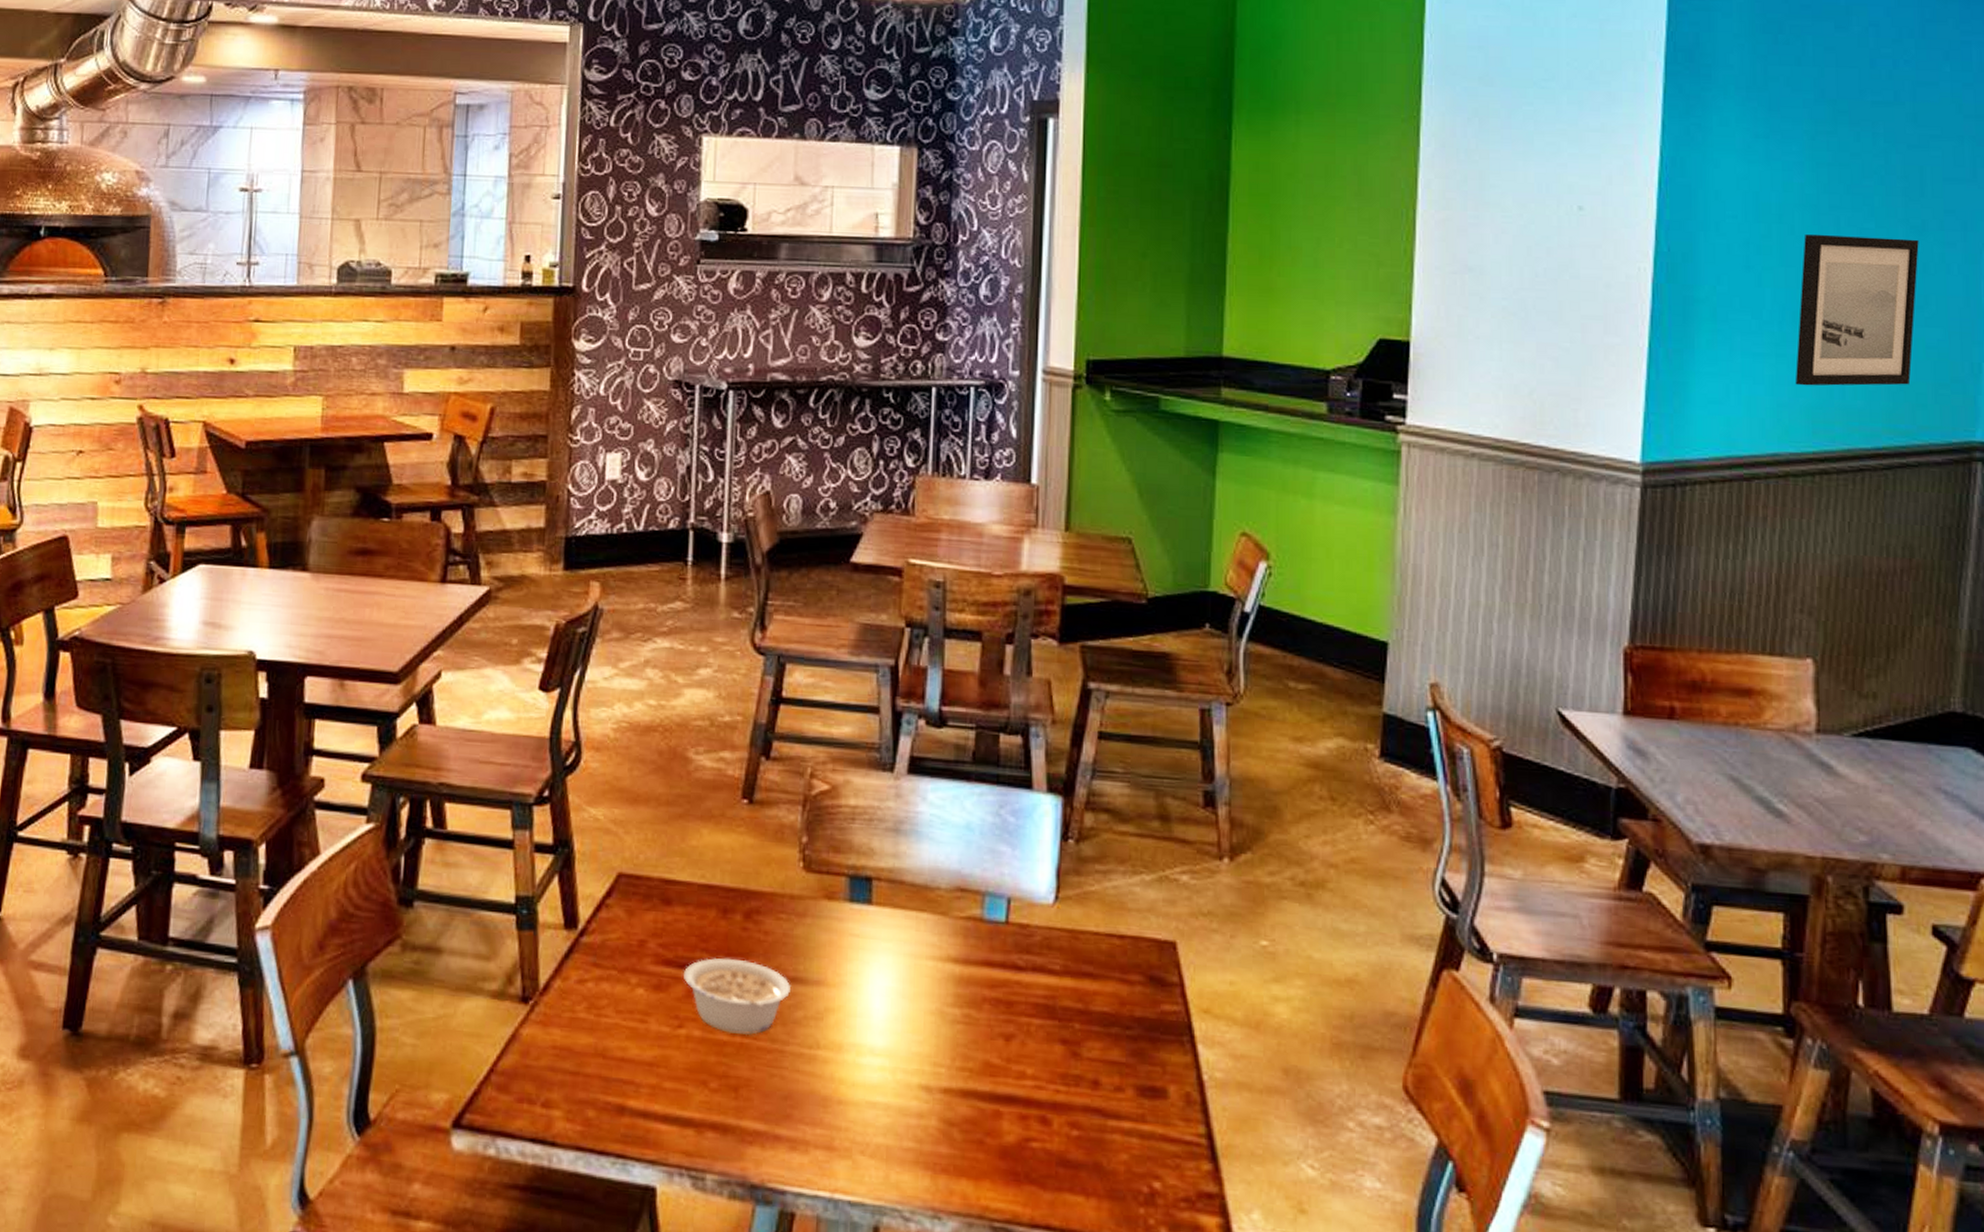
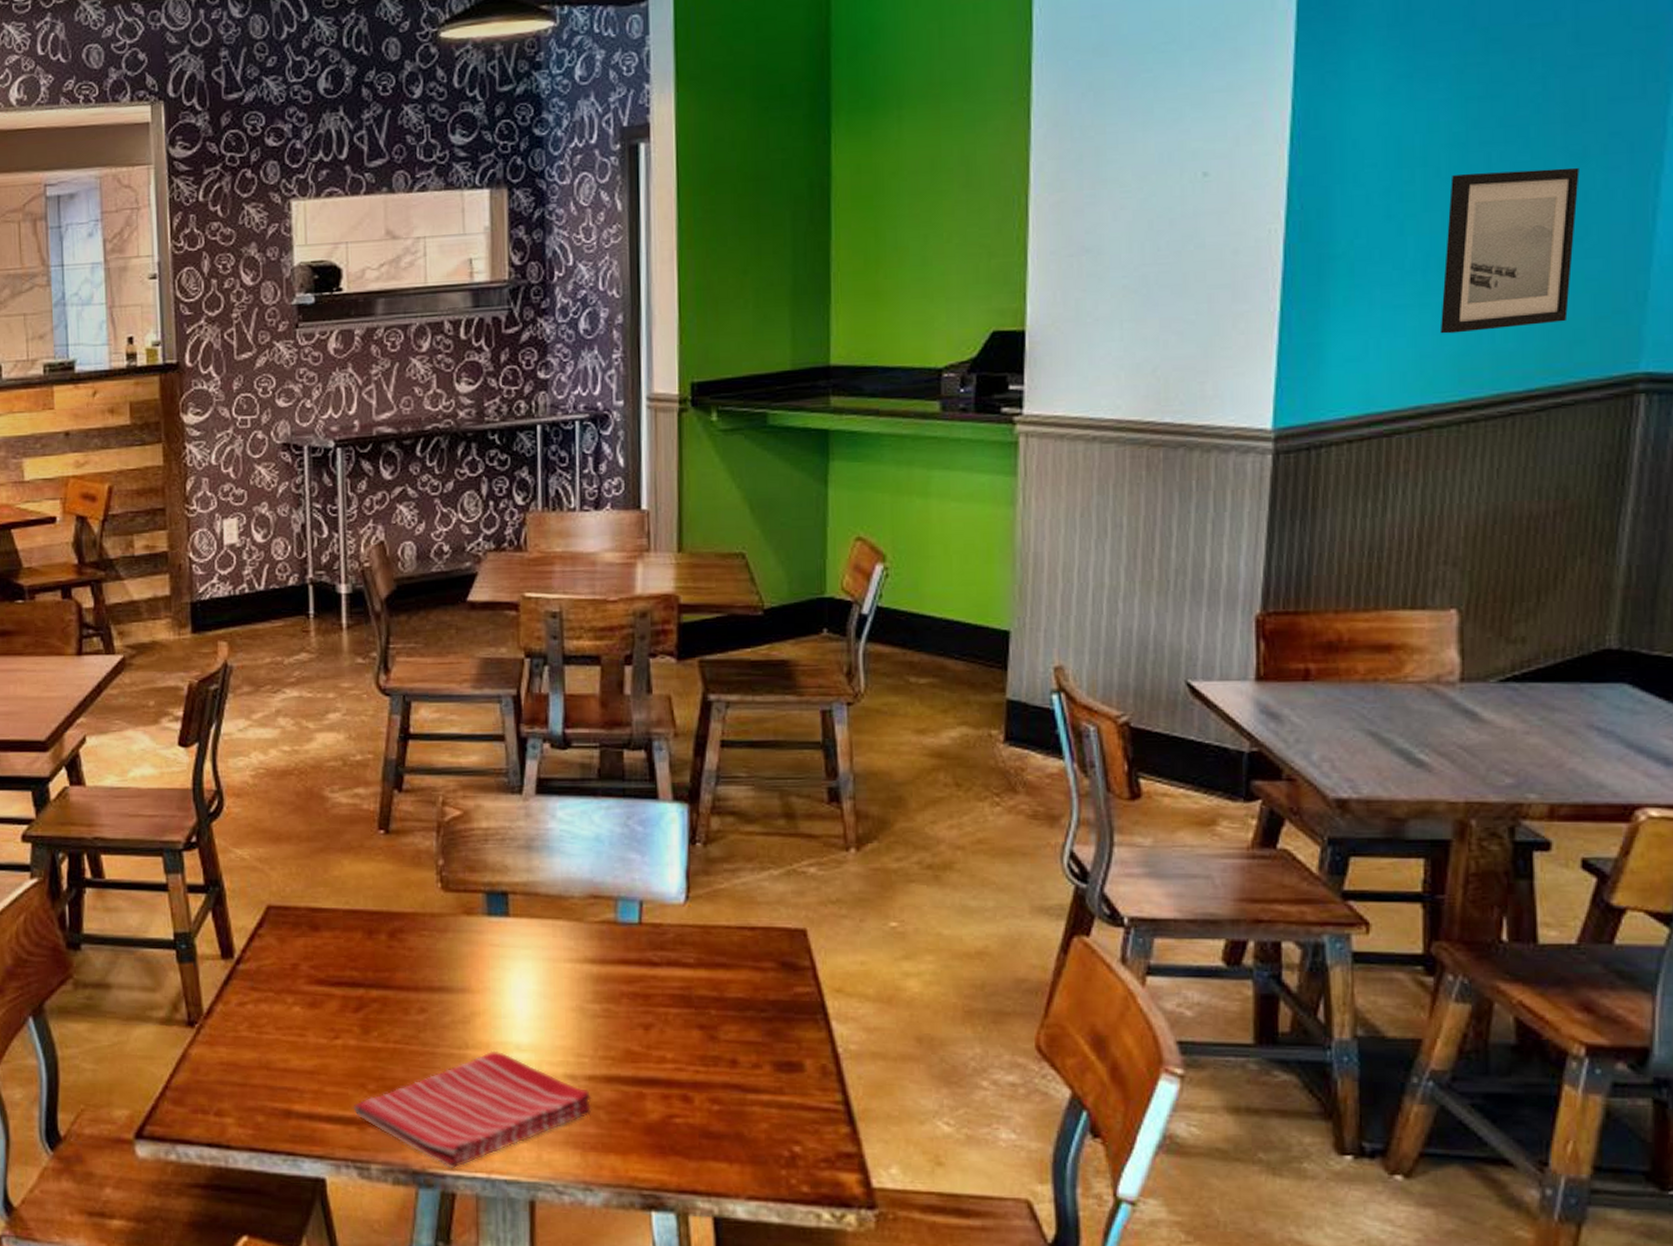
legume: present [684,958,792,1036] -> none [336,974,438,1042]
dish towel: none [692,1052,946,1185] -> present [353,1050,592,1169]

